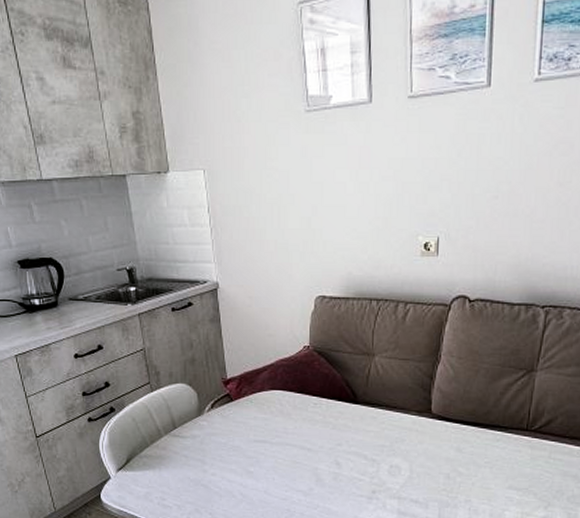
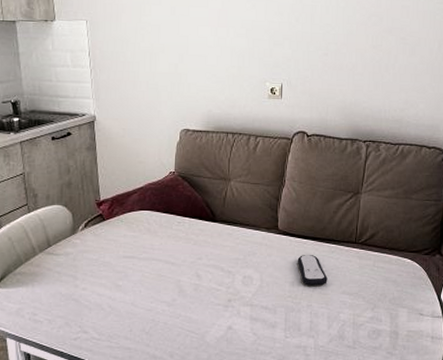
remote control: none [454,443,491,479] -> present [297,255,328,286]

